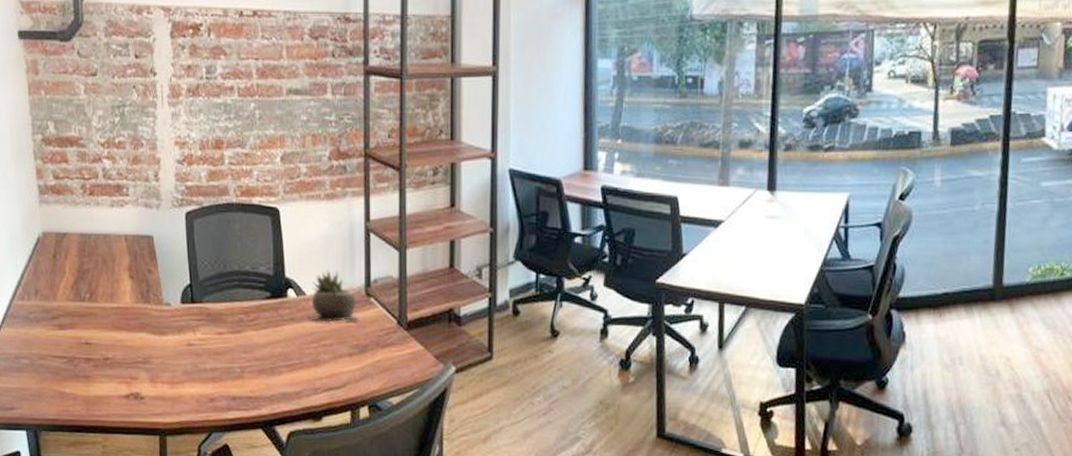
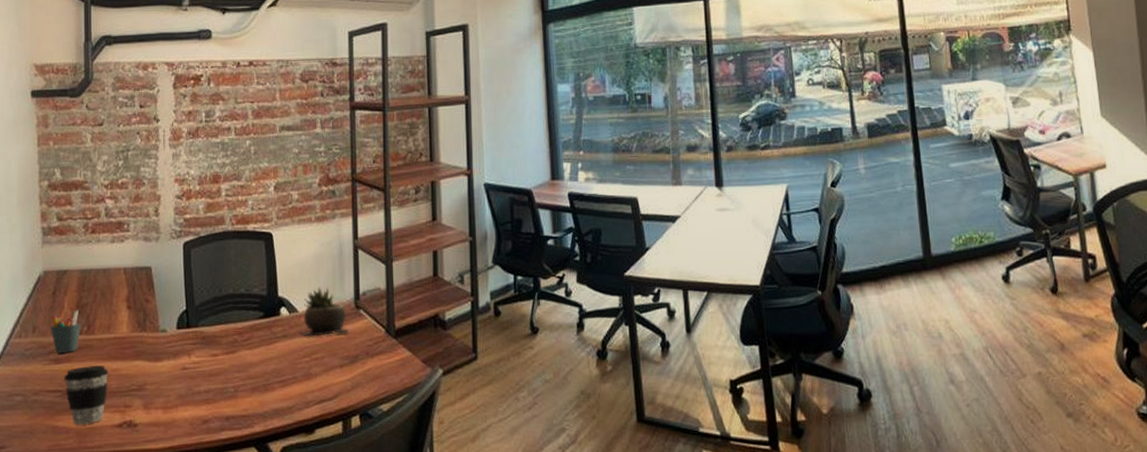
pen holder: none [52,276,83,319] -> present [50,310,81,353]
coffee cup: none [69,334,114,393] -> present [64,365,109,425]

